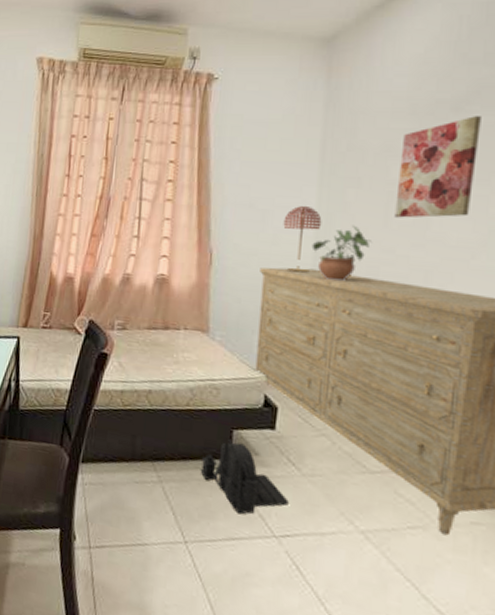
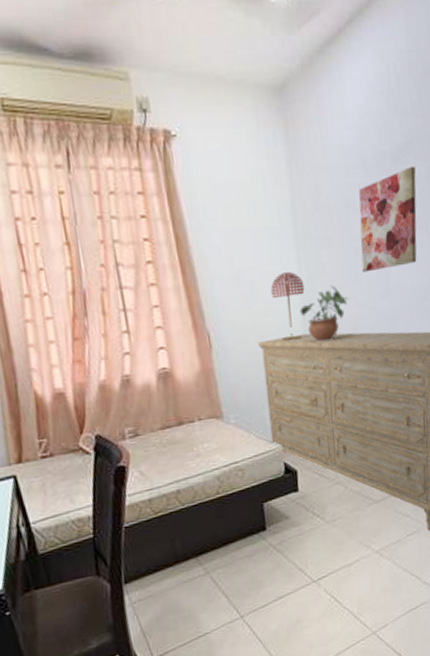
backpack: present [200,439,289,515] -> none [240,512,320,575]

